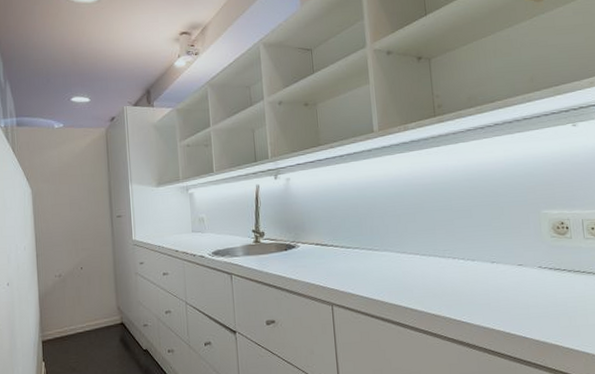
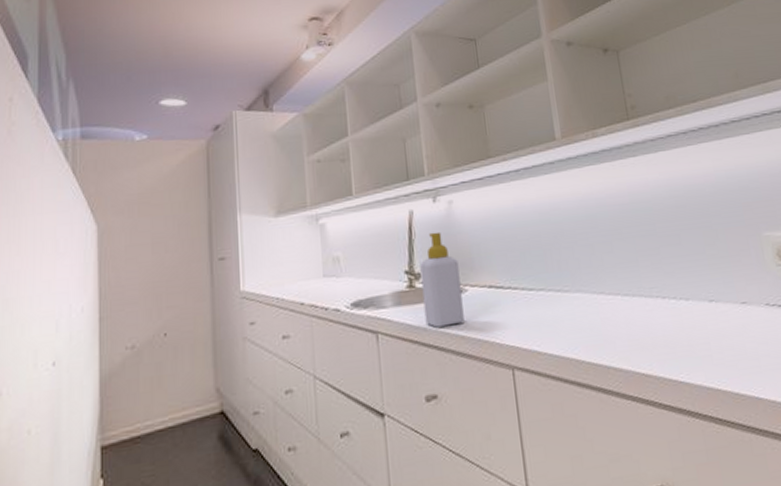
soap bottle: none [264,201,297,273] -> present [420,231,465,328]

